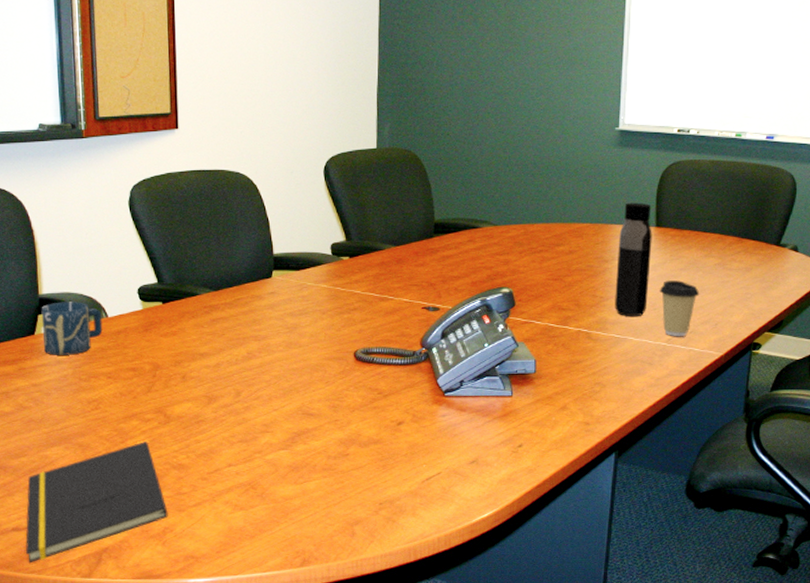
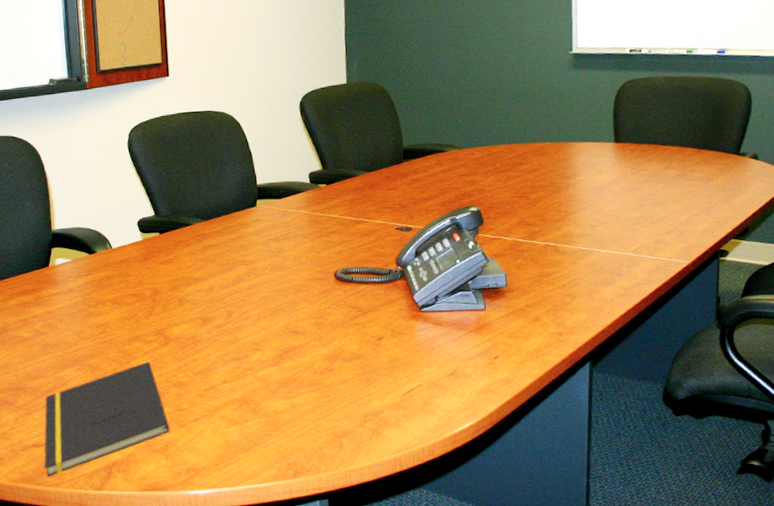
cup: present [41,301,103,355] -> none [54,235,108,285]
water bottle: present [615,202,652,317] -> none [579,120,612,230]
coffee cup: present [659,280,700,337] -> none [622,192,663,247]

